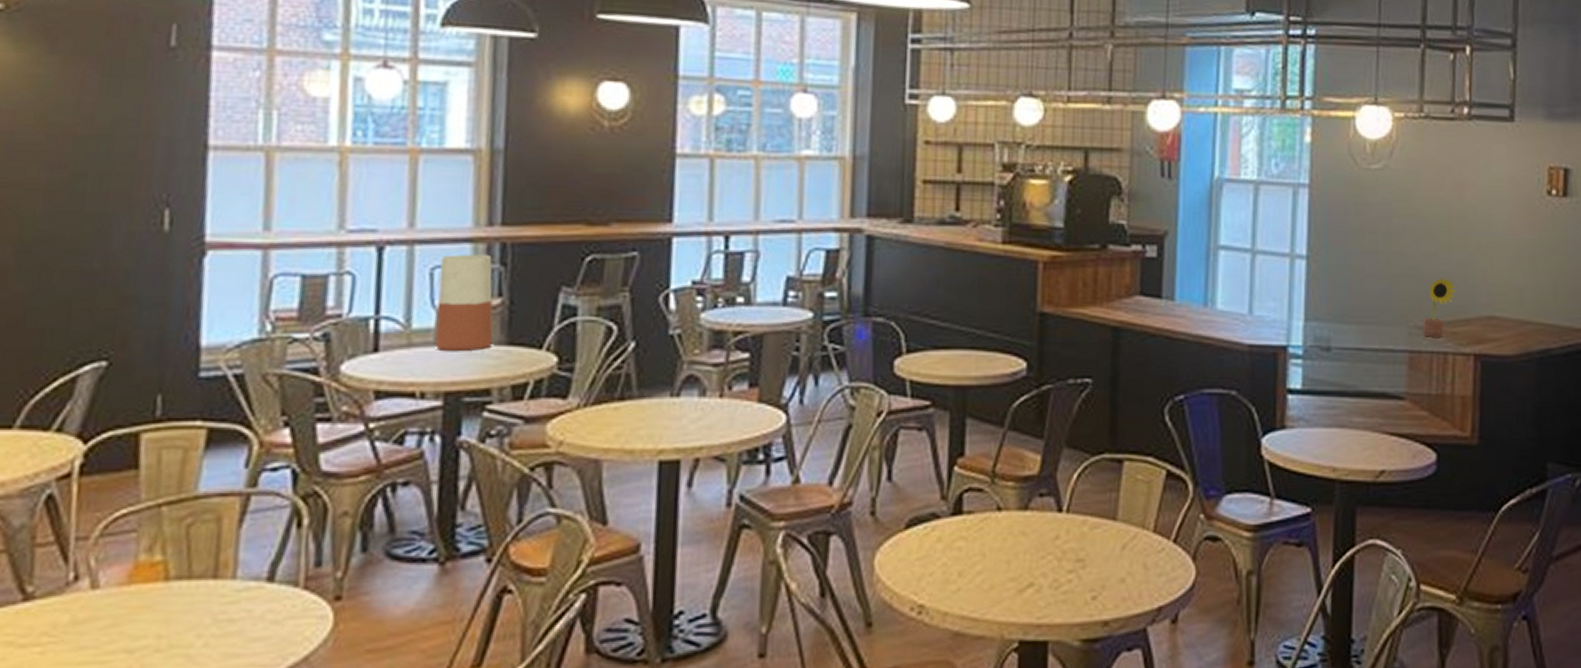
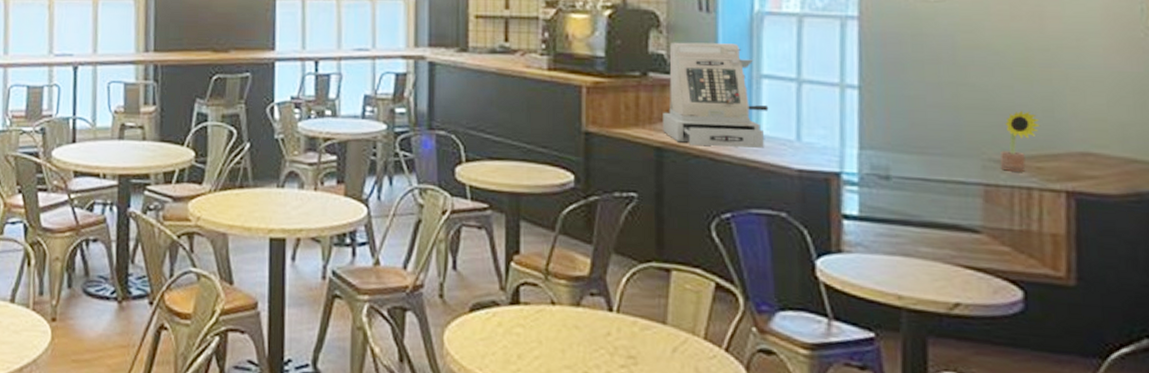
vase: present [435,254,494,351] -> none [112,73,150,145]
cash register: none [1121,211,1224,325] -> present [663,42,769,148]

